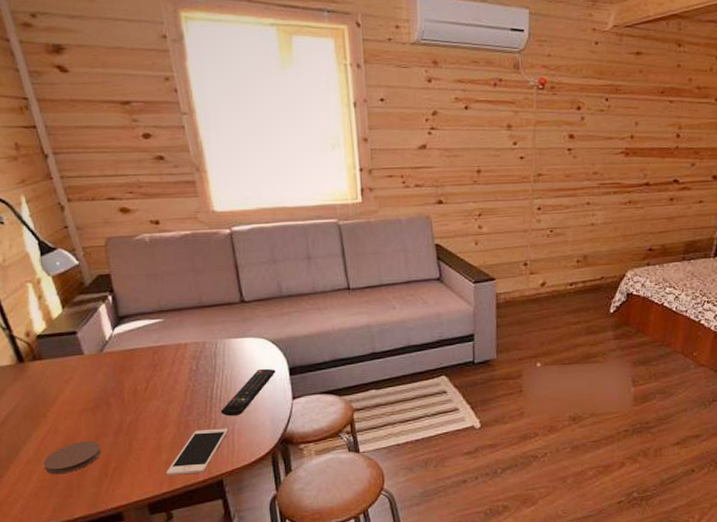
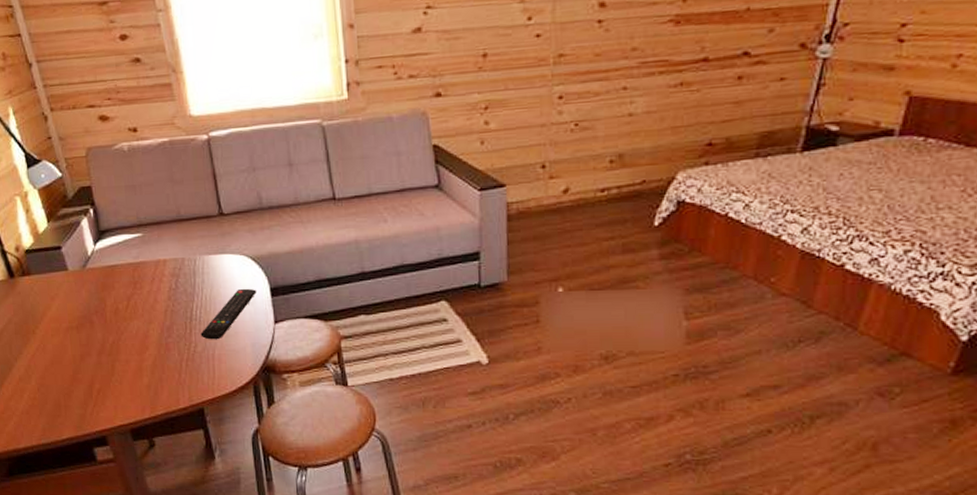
coaster: present [43,441,102,475] -> none [33,361,86,394]
cell phone: present [166,428,228,476] -> none [147,352,208,401]

